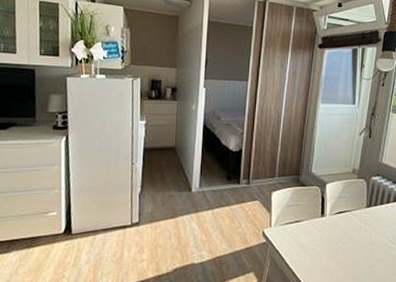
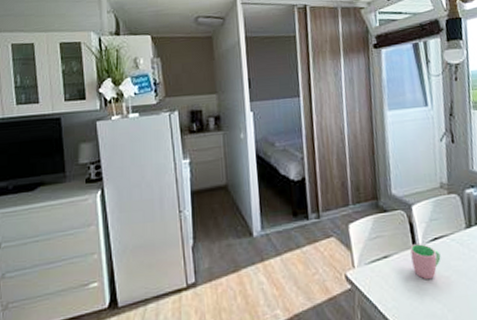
cup: none [318,215,342,243] -> present [410,244,441,280]

